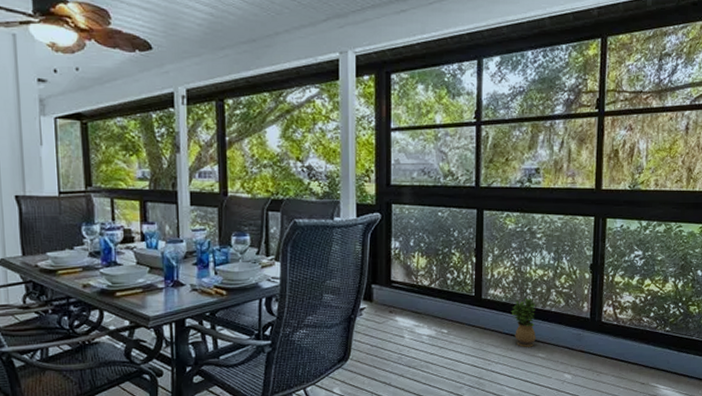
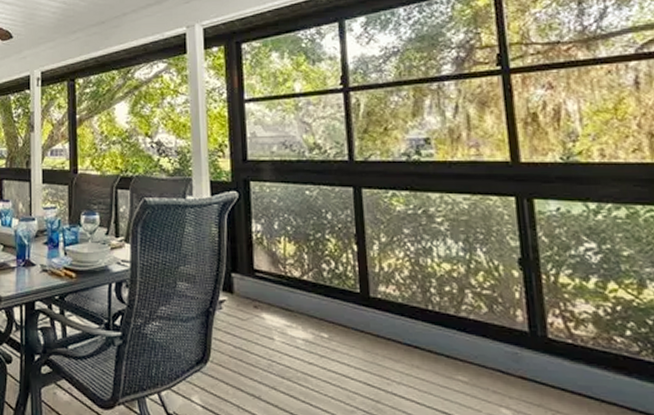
potted plant: present [511,298,537,347] -> none [411,299,452,366]

